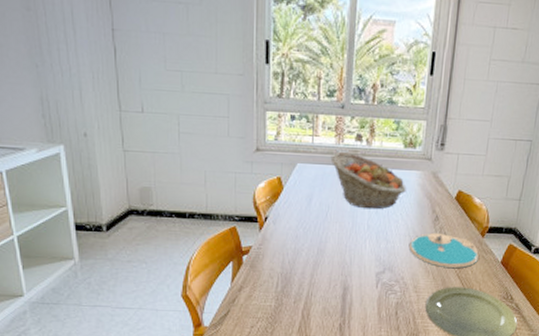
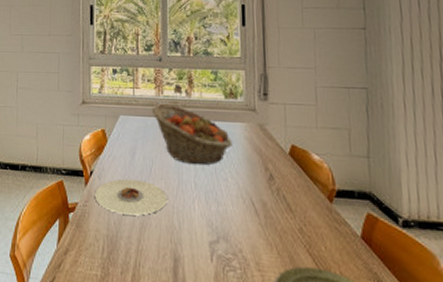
plate: none [269,223,341,255] -> present [94,178,167,216]
plate: present [408,232,479,268] -> none [243,194,331,242]

